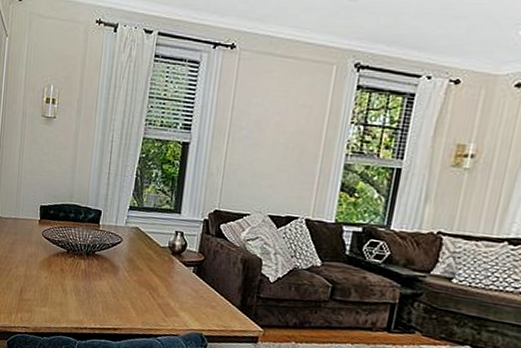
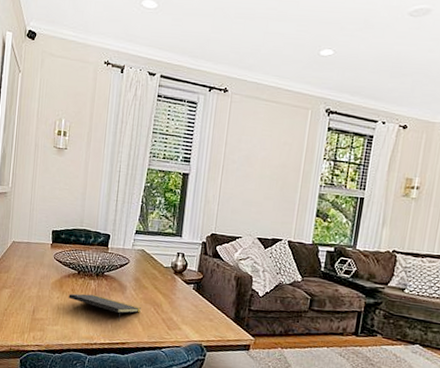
notepad: none [57,273,135,306] -> present [69,293,141,322]

